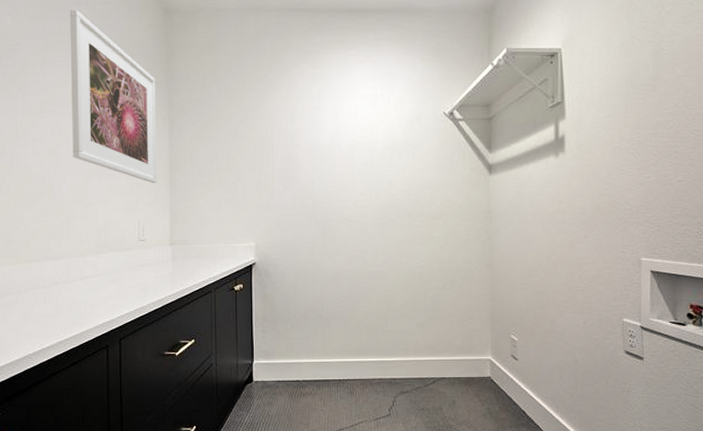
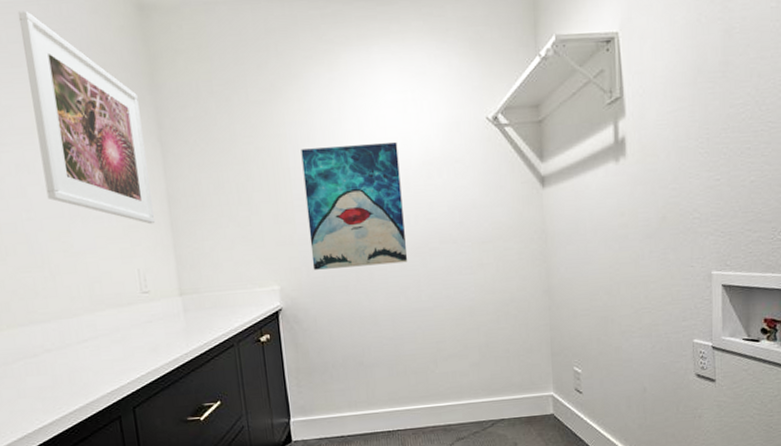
wall art: none [284,129,368,232] -> present [301,142,408,270]

